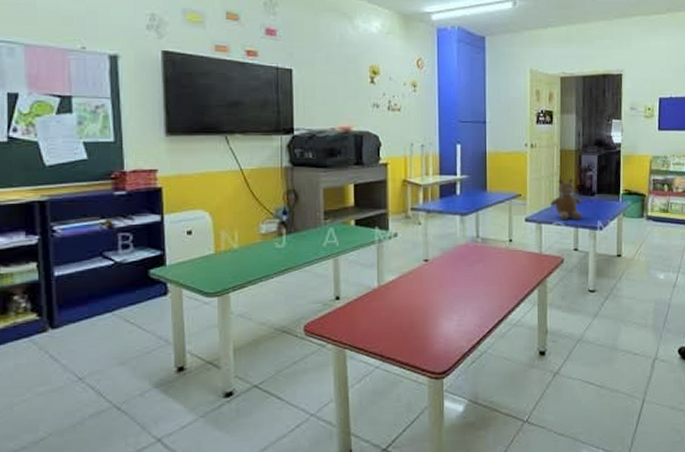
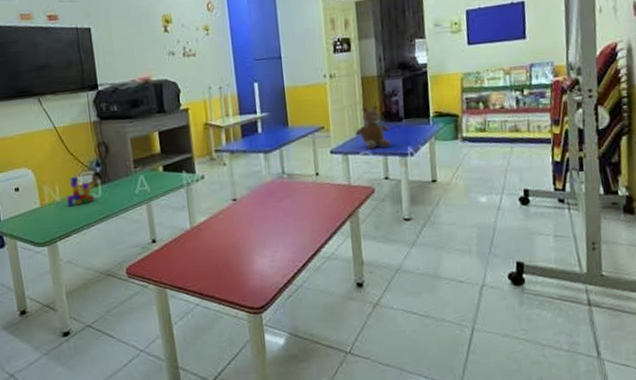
toy blocks: none [245,223,277,255] -> present [66,176,95,207]

